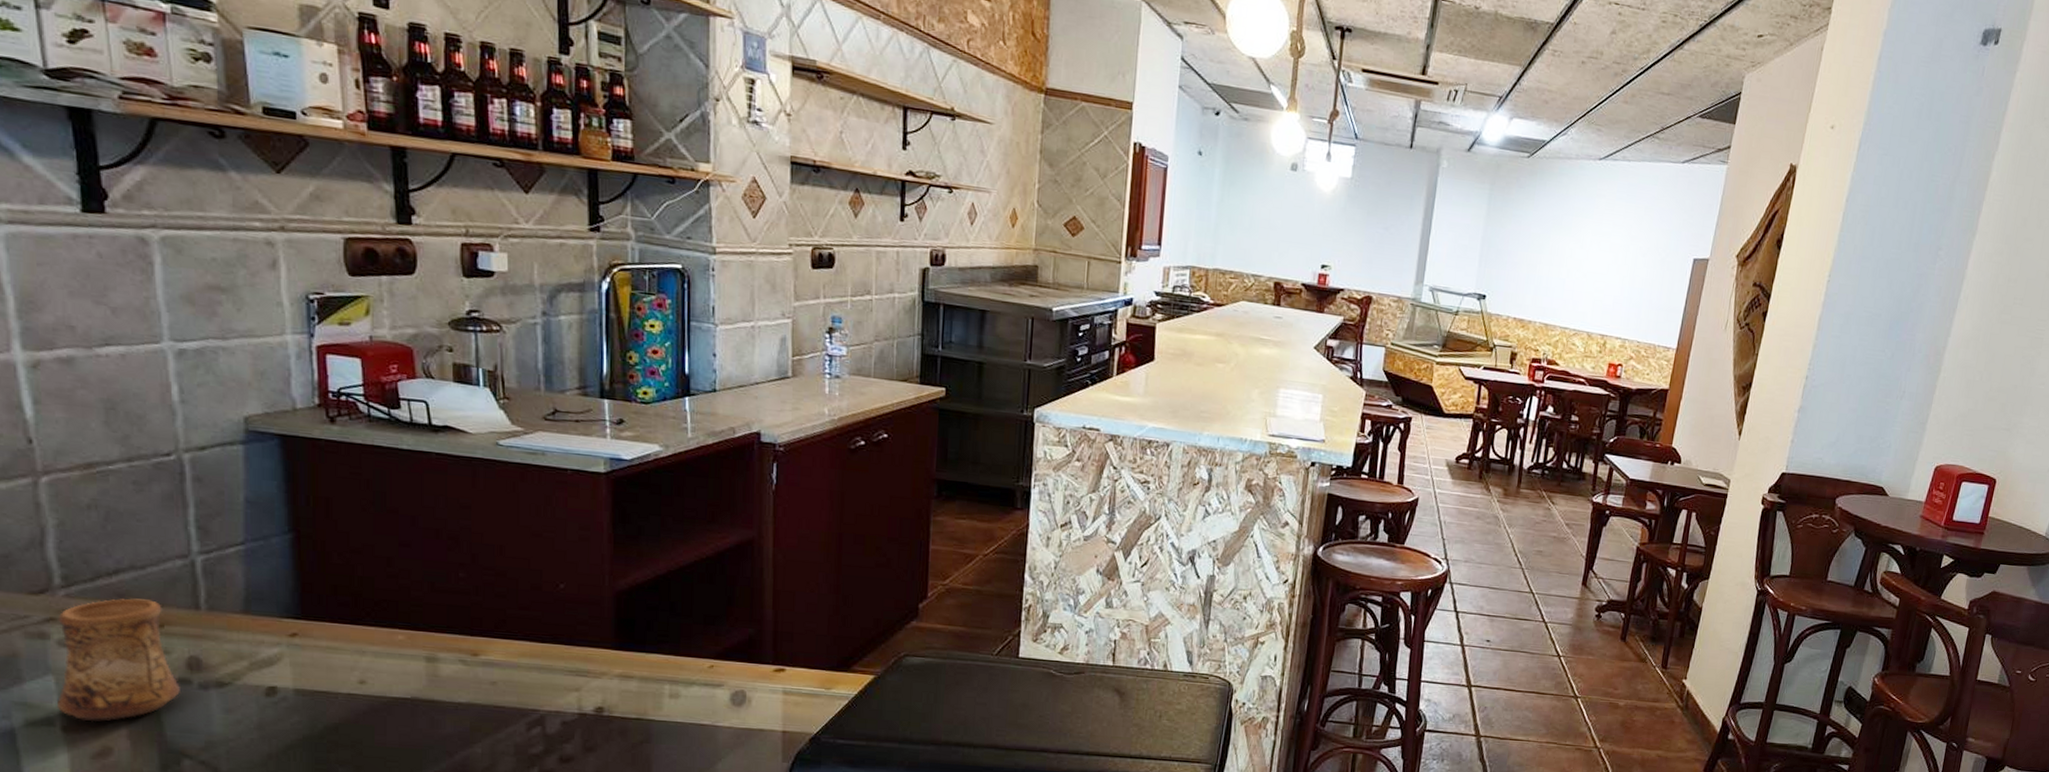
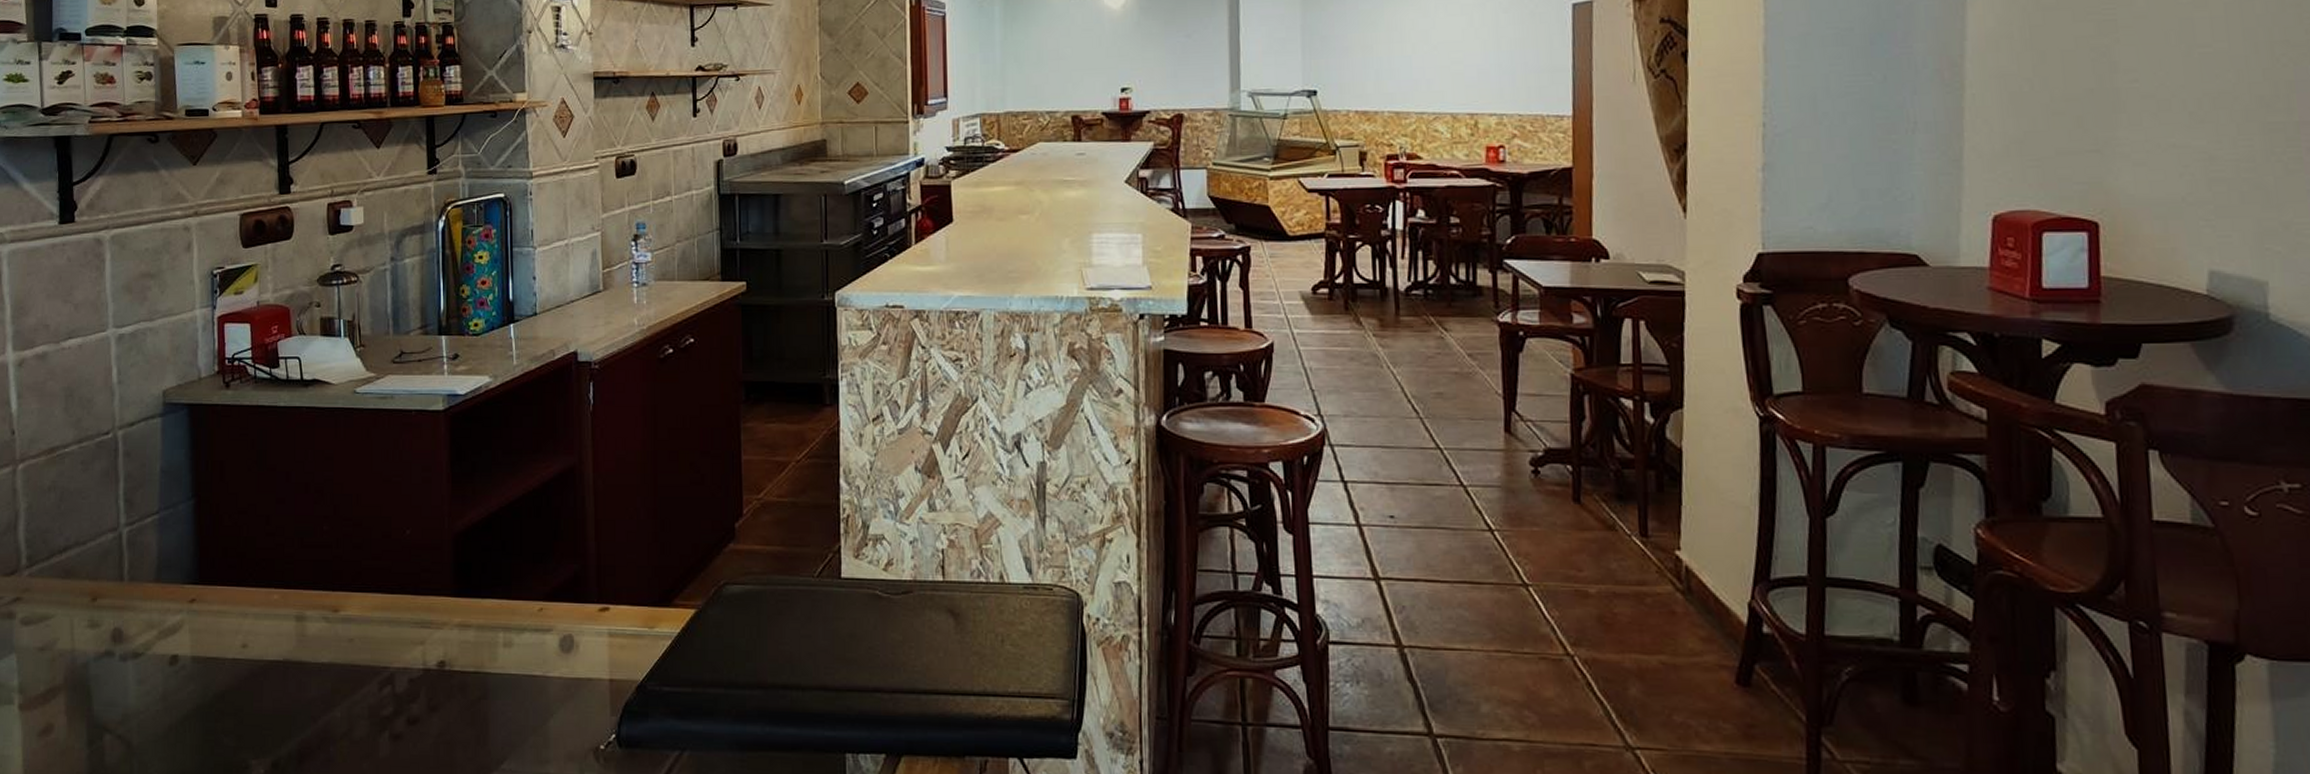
cup: present [57,598,180,722] -> none [17,574,106,699]

